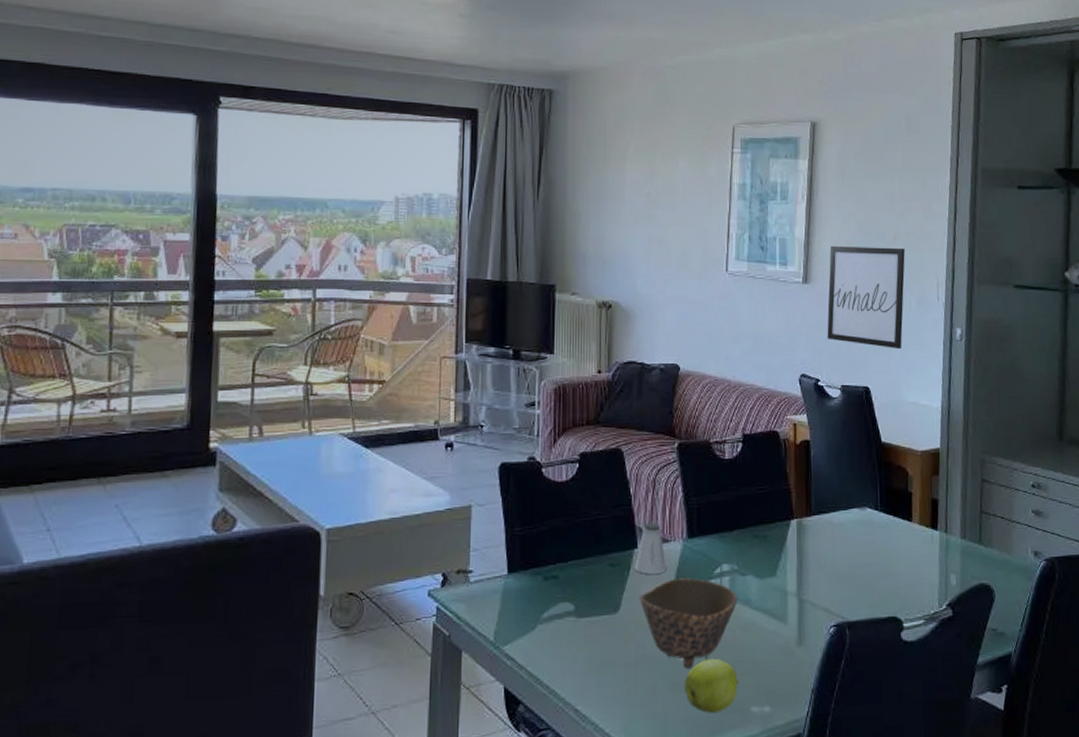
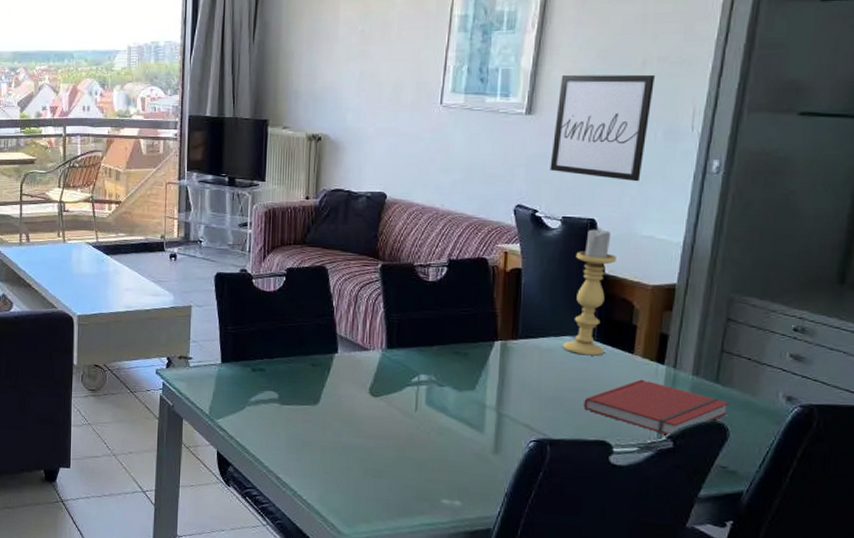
saltshaker: present [635,522,666,574] -> none [334,332,365,376]
bowl: present [639,578,738,668] -> none [337,382,434,459]
apple: present [683,658,739,713] -> none [376,453,431,499]
candle holder: none [851,395,889,527] -> present [562,228,616,356]
book: none [874,547,992,604] -> present [583,379,729,436]

